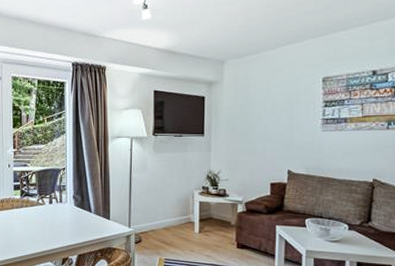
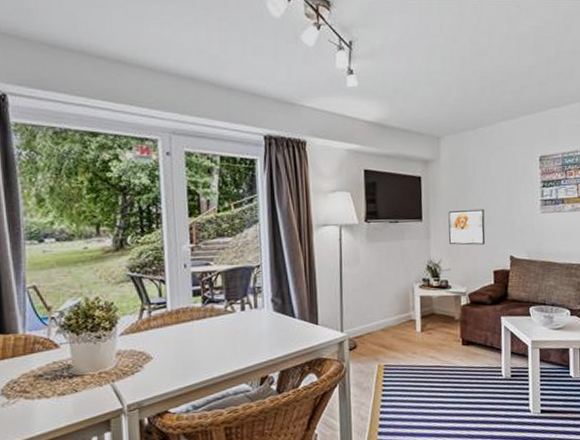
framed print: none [229,126,264,159] -> present [448,209,485,245]

